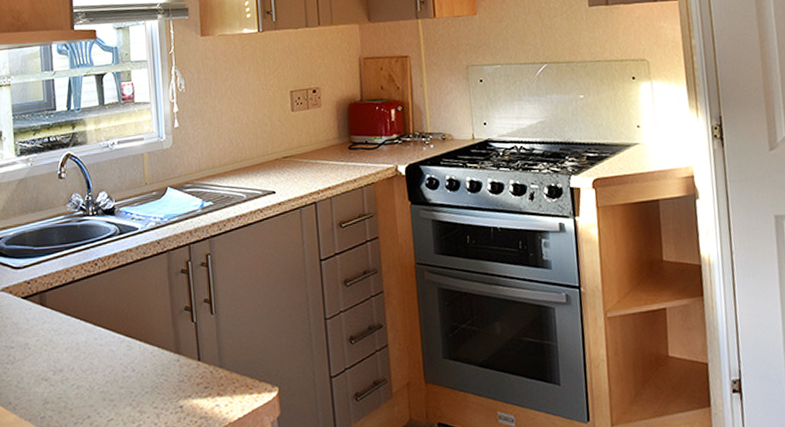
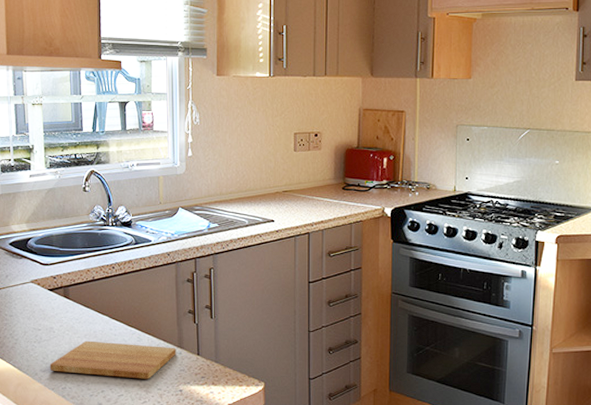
cutting board: none [25,354,174,398] -> present [49,340,176,379]

